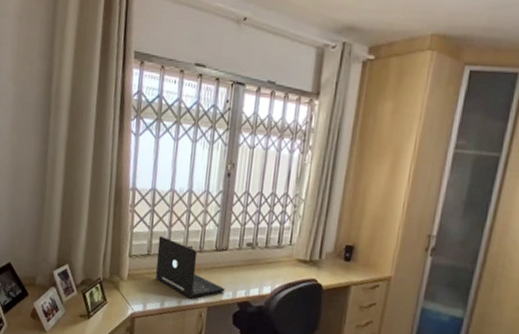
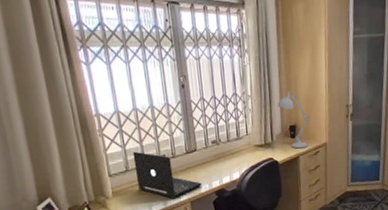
desk lamp: none [335,203,372,277] -> present [277,90,308,149]

